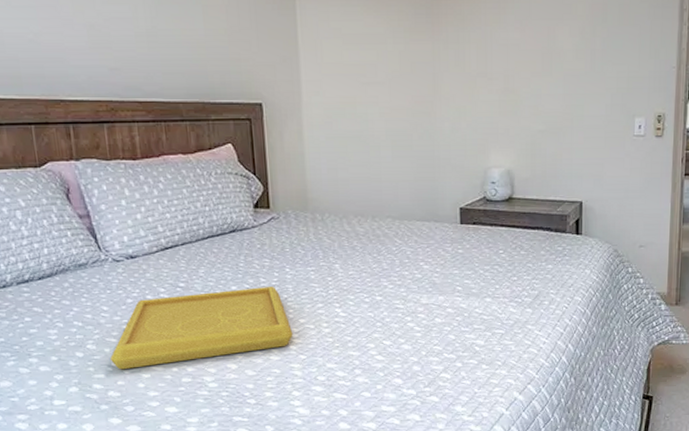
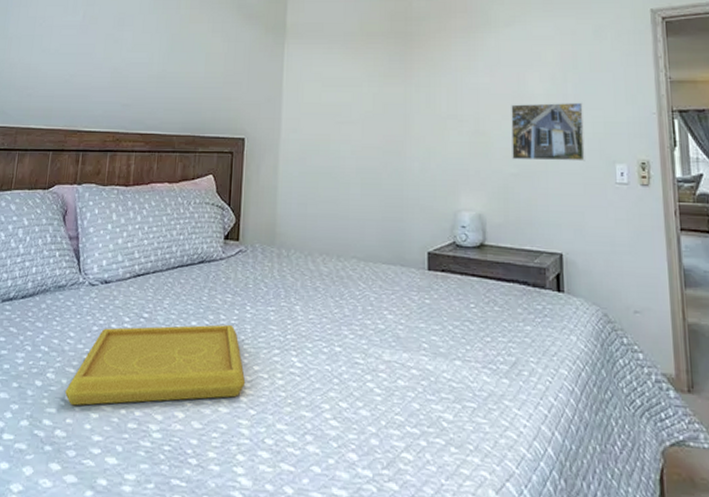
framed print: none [540,57,609,117] -> present [511,102,585,161]

